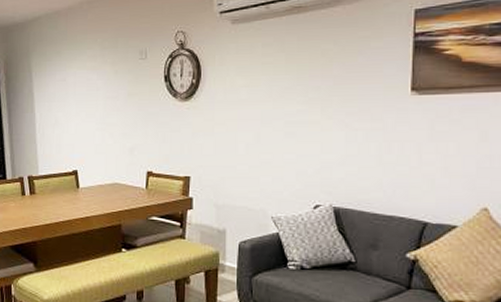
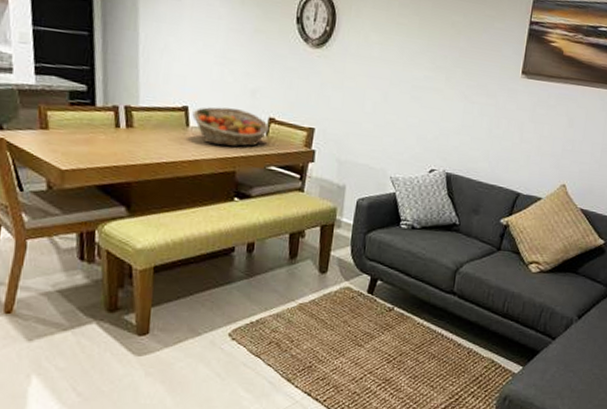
fruit basket: none [81,167,148,202] -> present [192,107,270,147]

